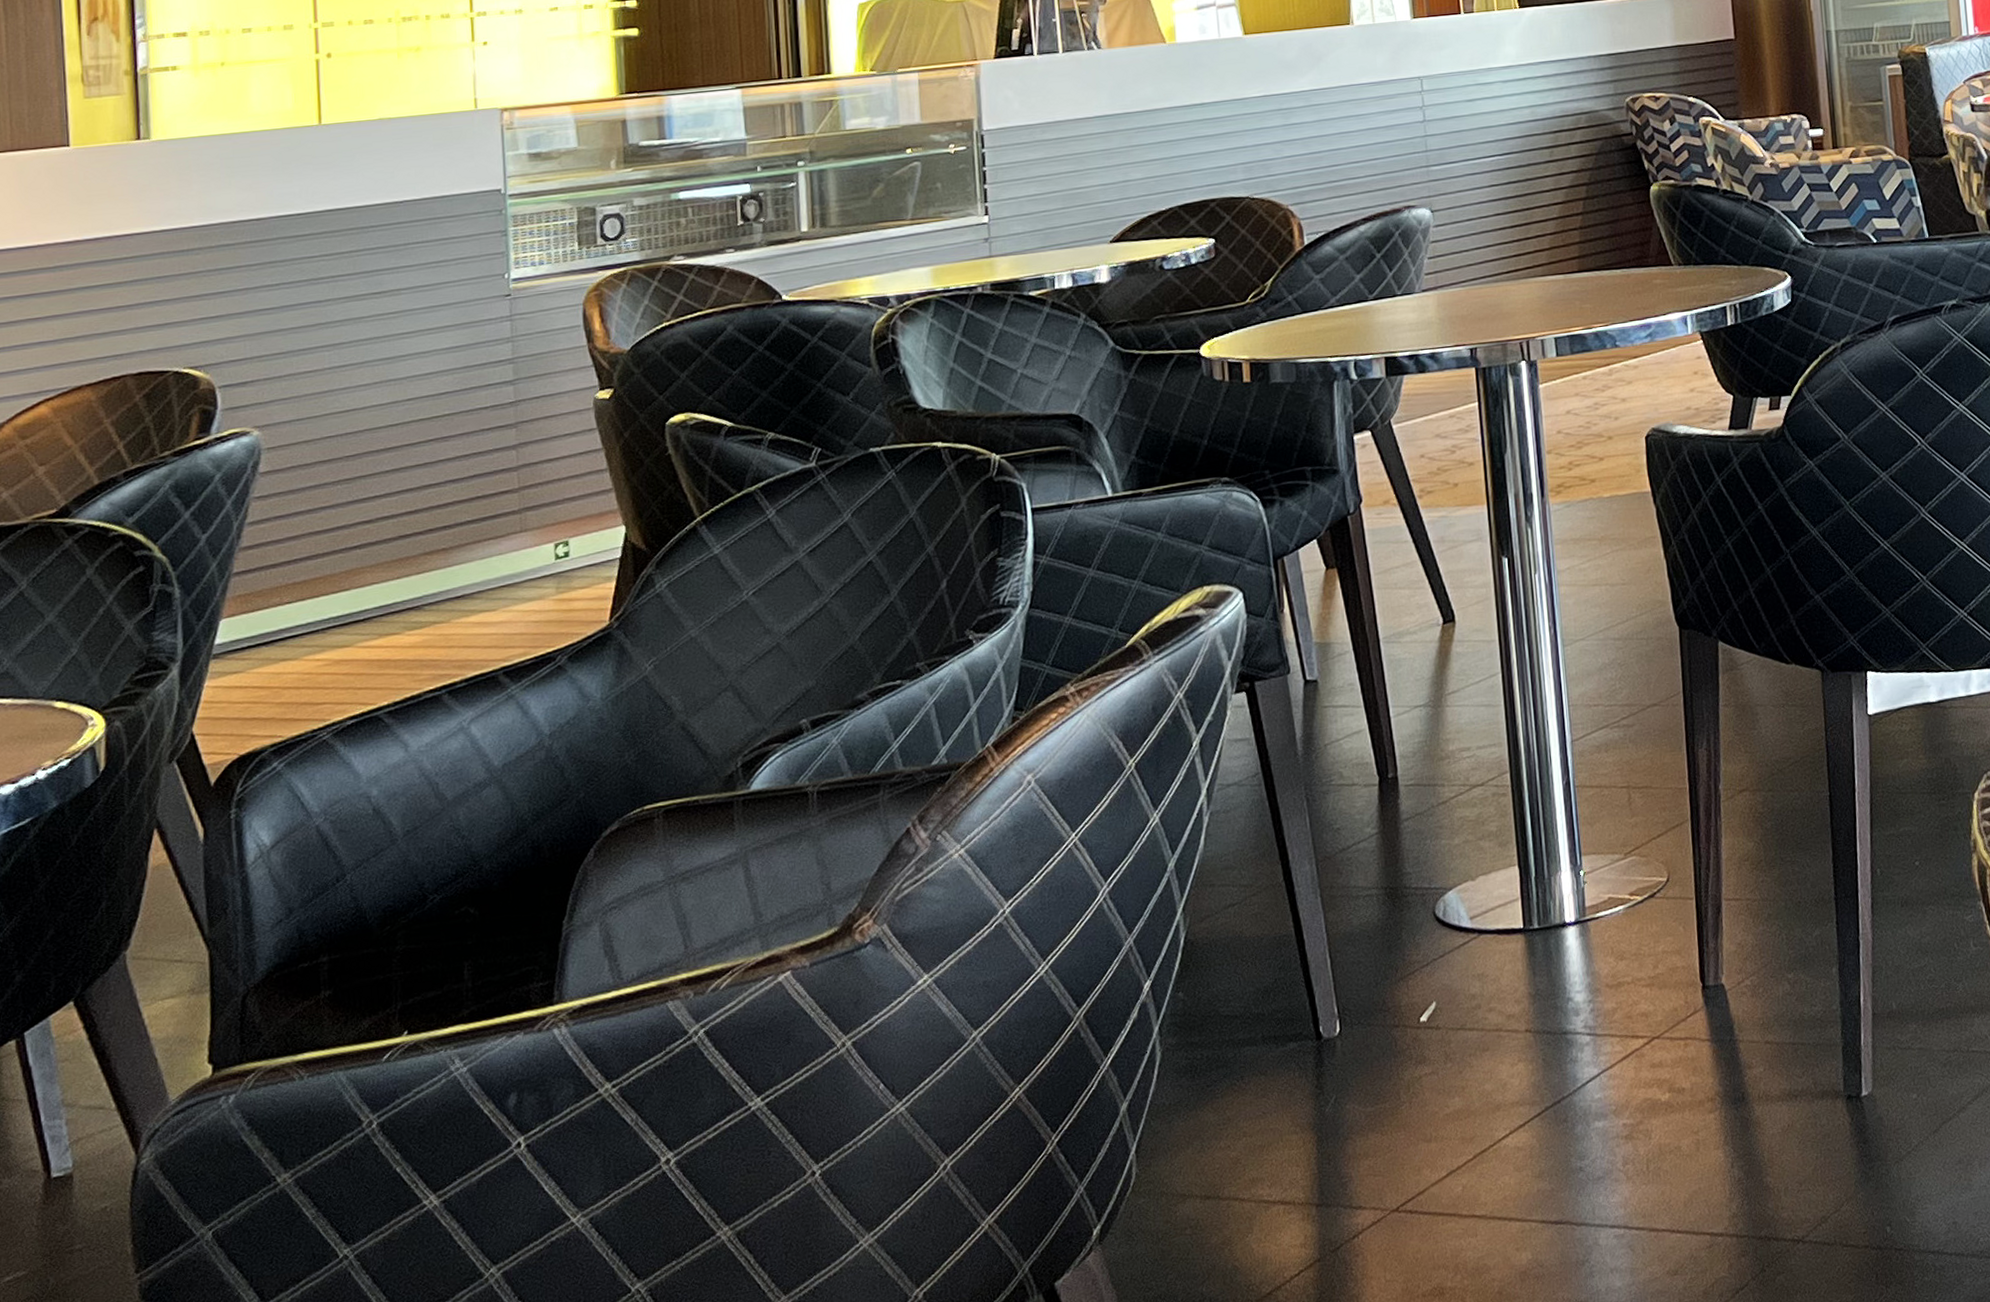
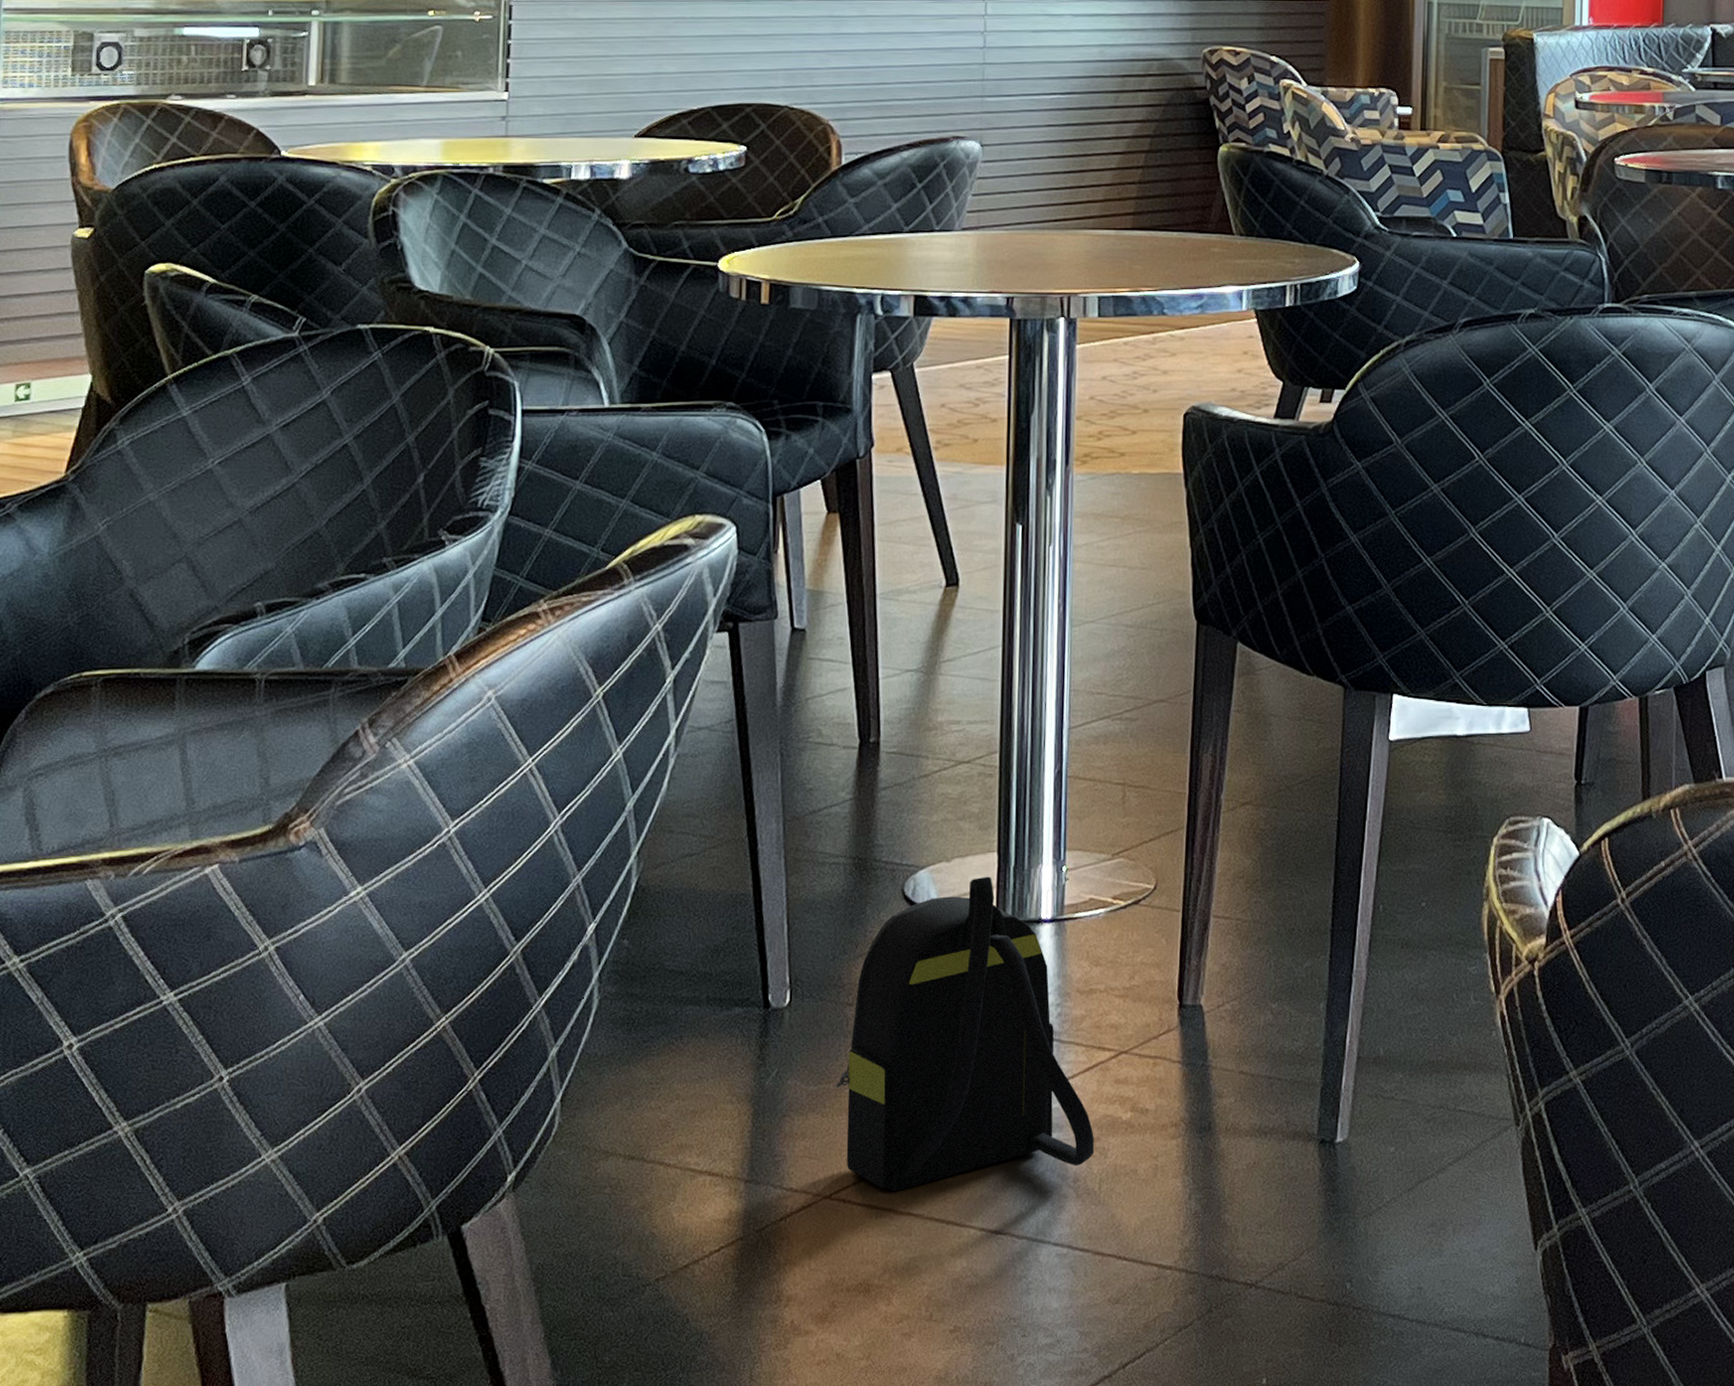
backpack: none [1391,889,1639,1197] -> present [835,876,1095,1192]

